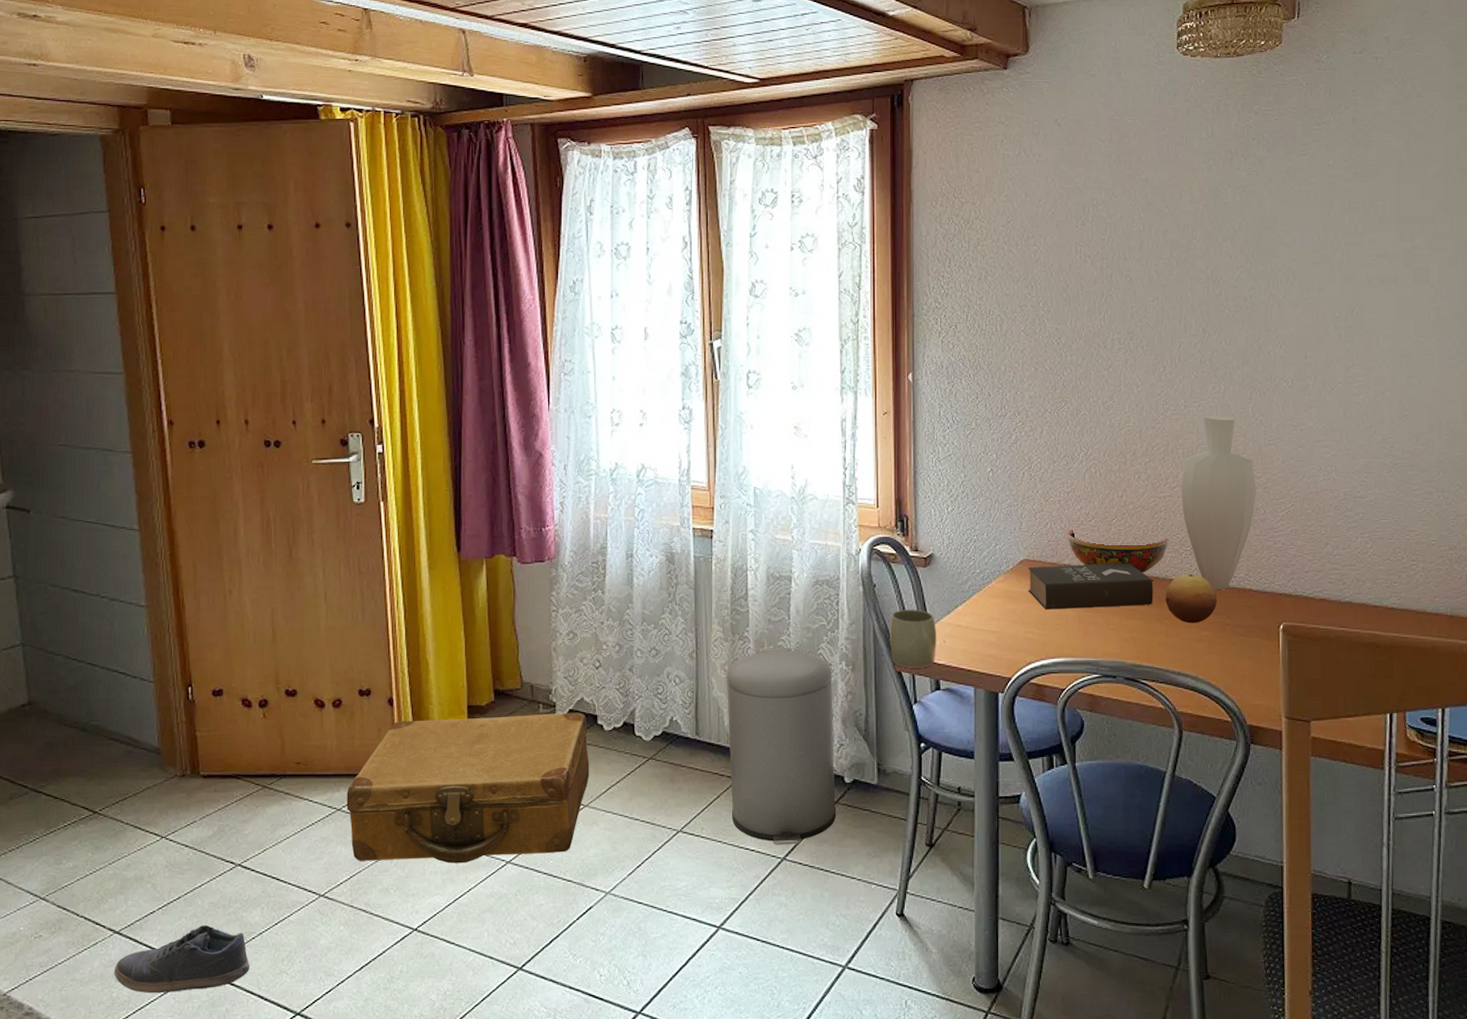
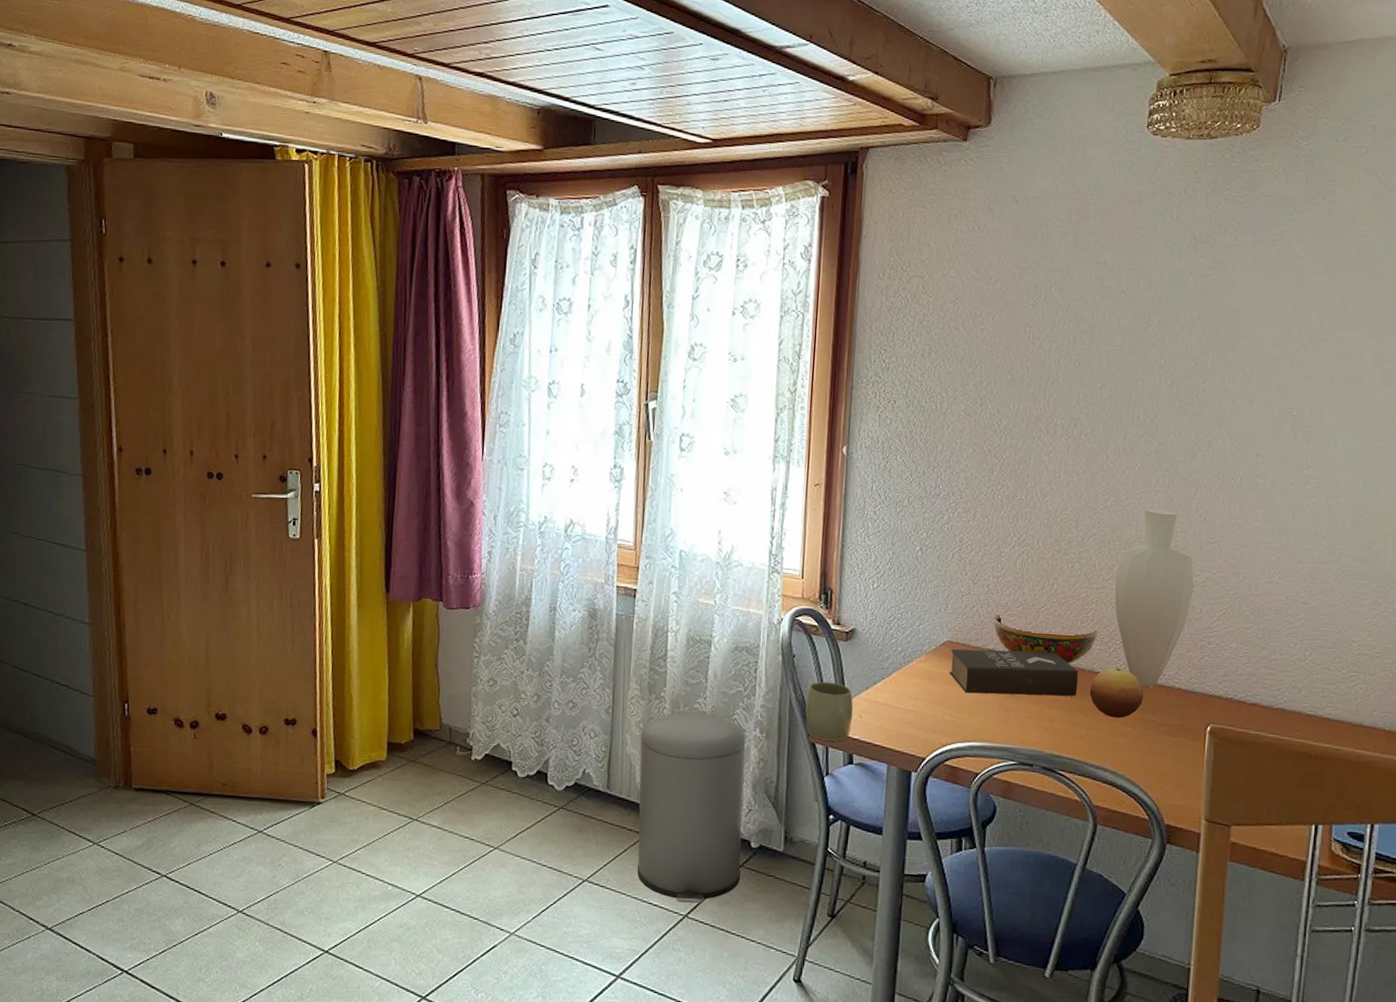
shoe: present [114,924,250,994] -> none [44,928,170,990]
suitcase: present [346,712,590,864] -> none [267,752,502,893]

